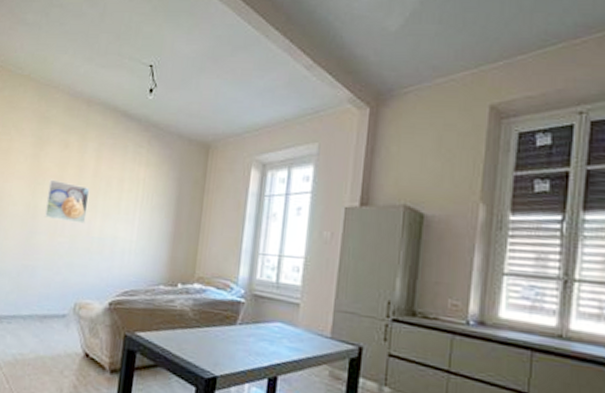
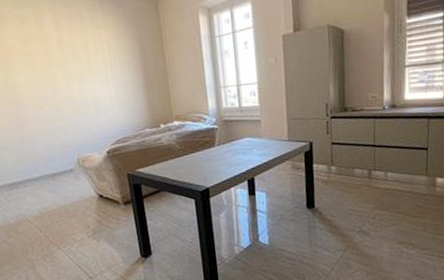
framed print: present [44,179,90,224] -> none [17,55,65,92]

